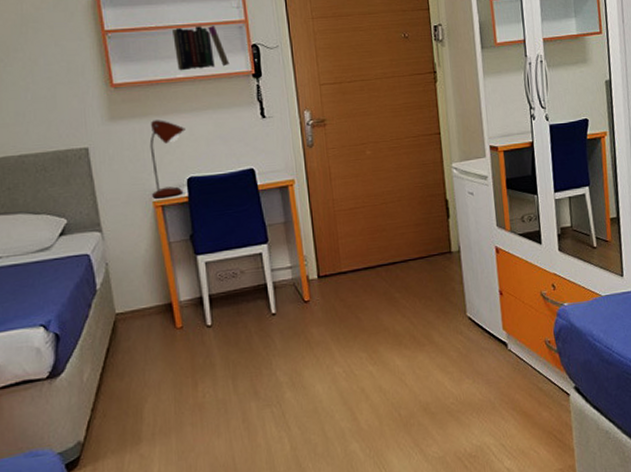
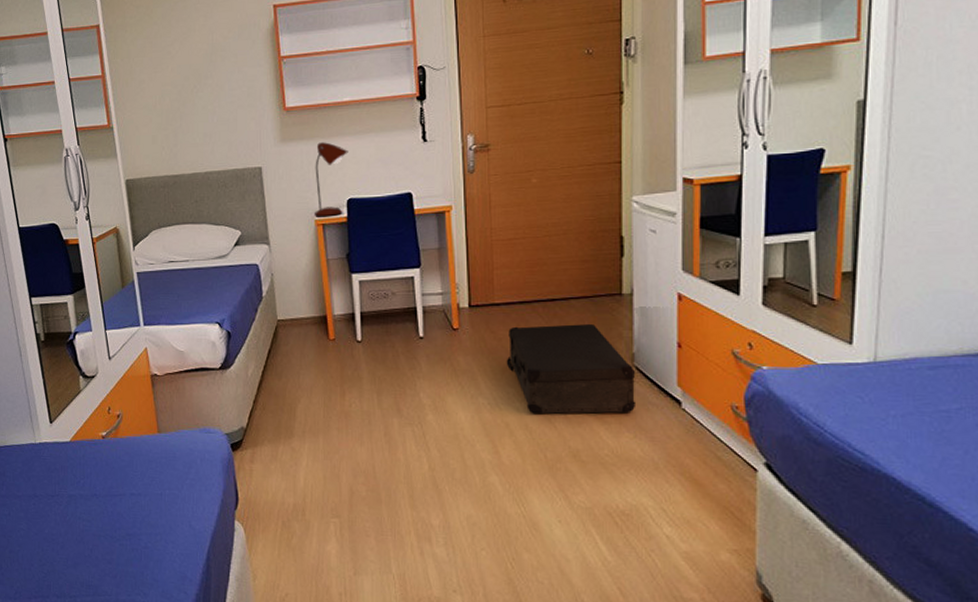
books: present [172,26,230,71] -> none [342,48,395,95]
suitcase: none [356,282,472,375] -> present [506,324,637,415]

